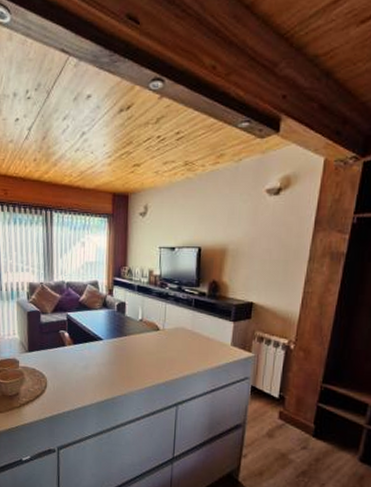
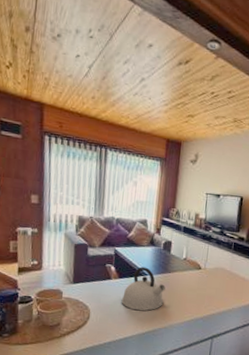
kettle: none [77,331,122,378] -> present [121,266,166,312]

